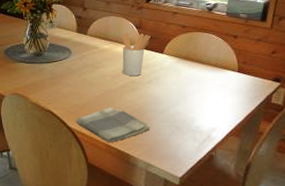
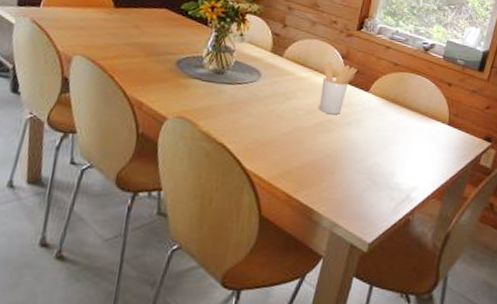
dish towel: present [75,106,150,142] -> none [253,147,343,192]

